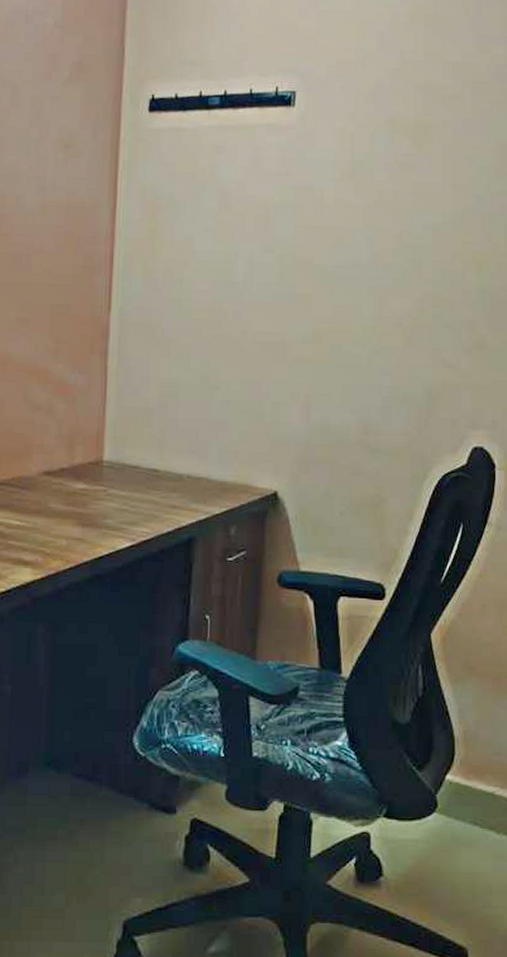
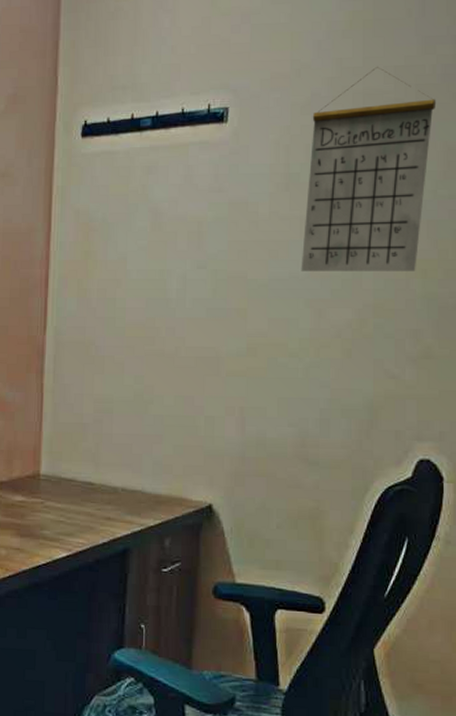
calendar: none [364,61,491,264] -> present [301,66,437,271]

